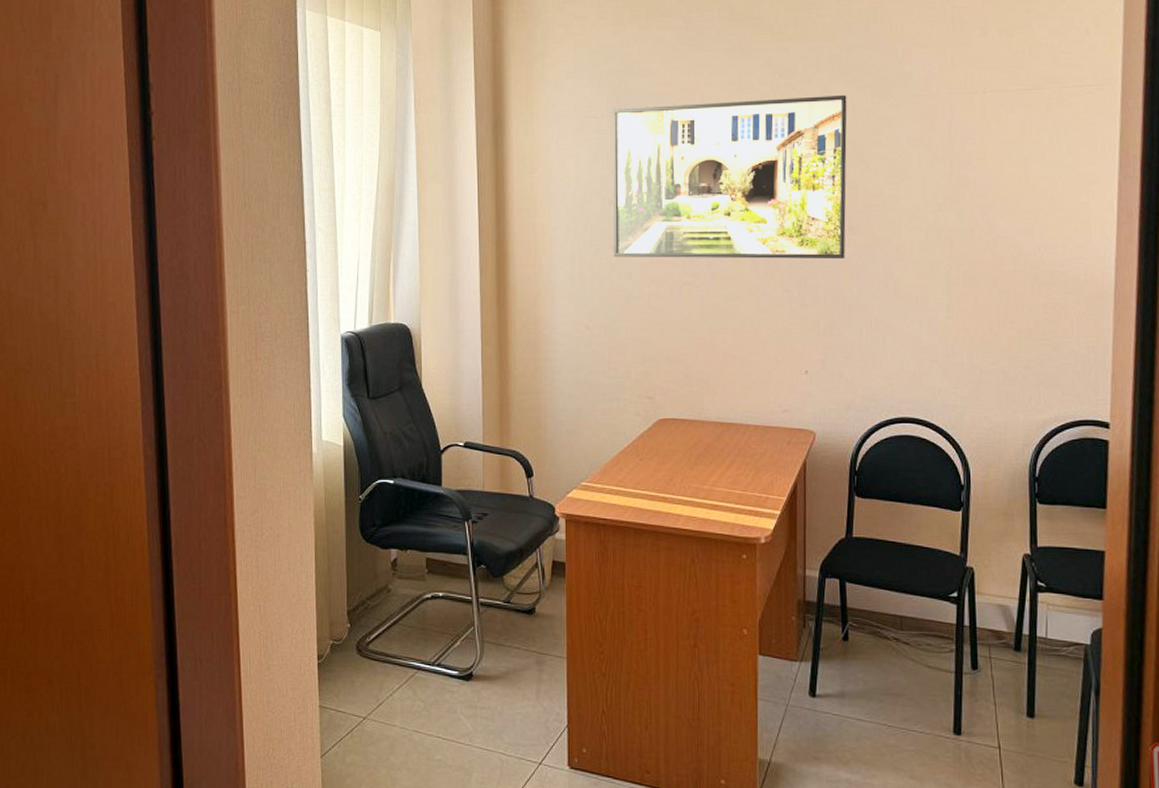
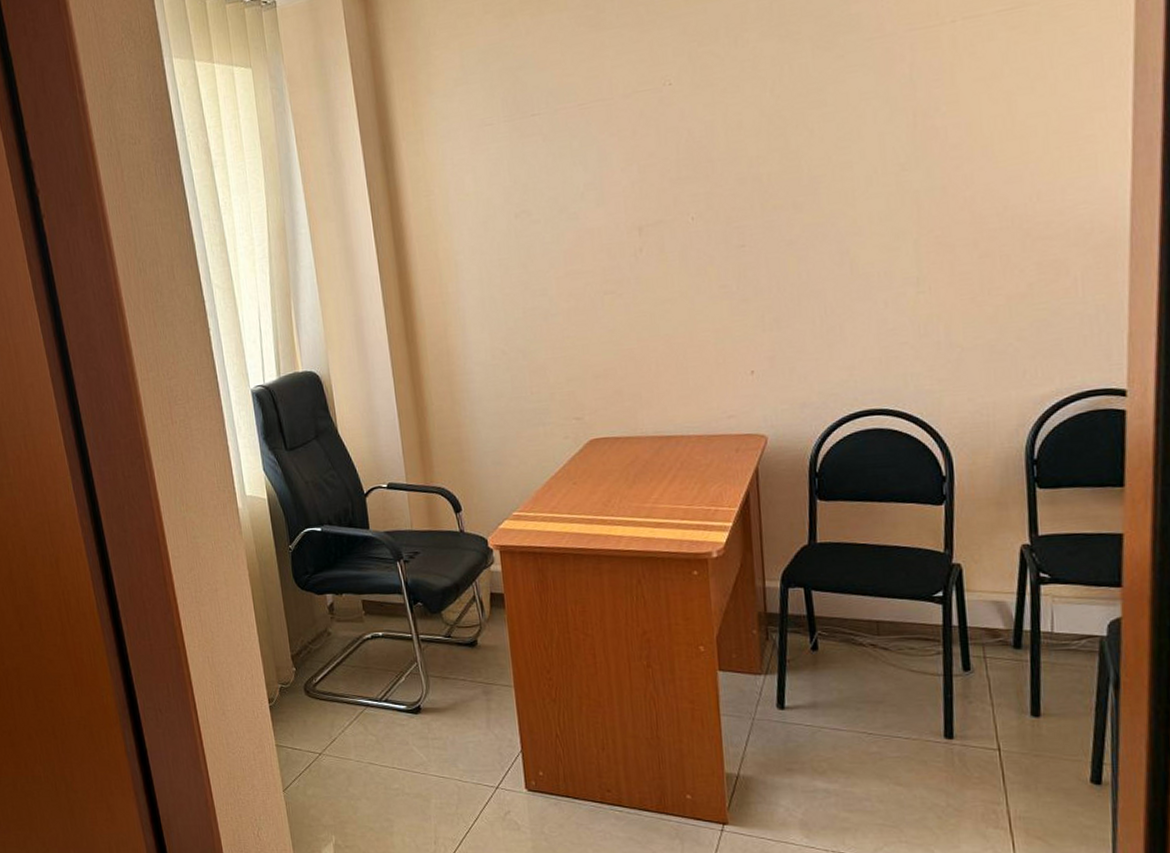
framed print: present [613,94,847,259] -> none [510,52,791,275]

